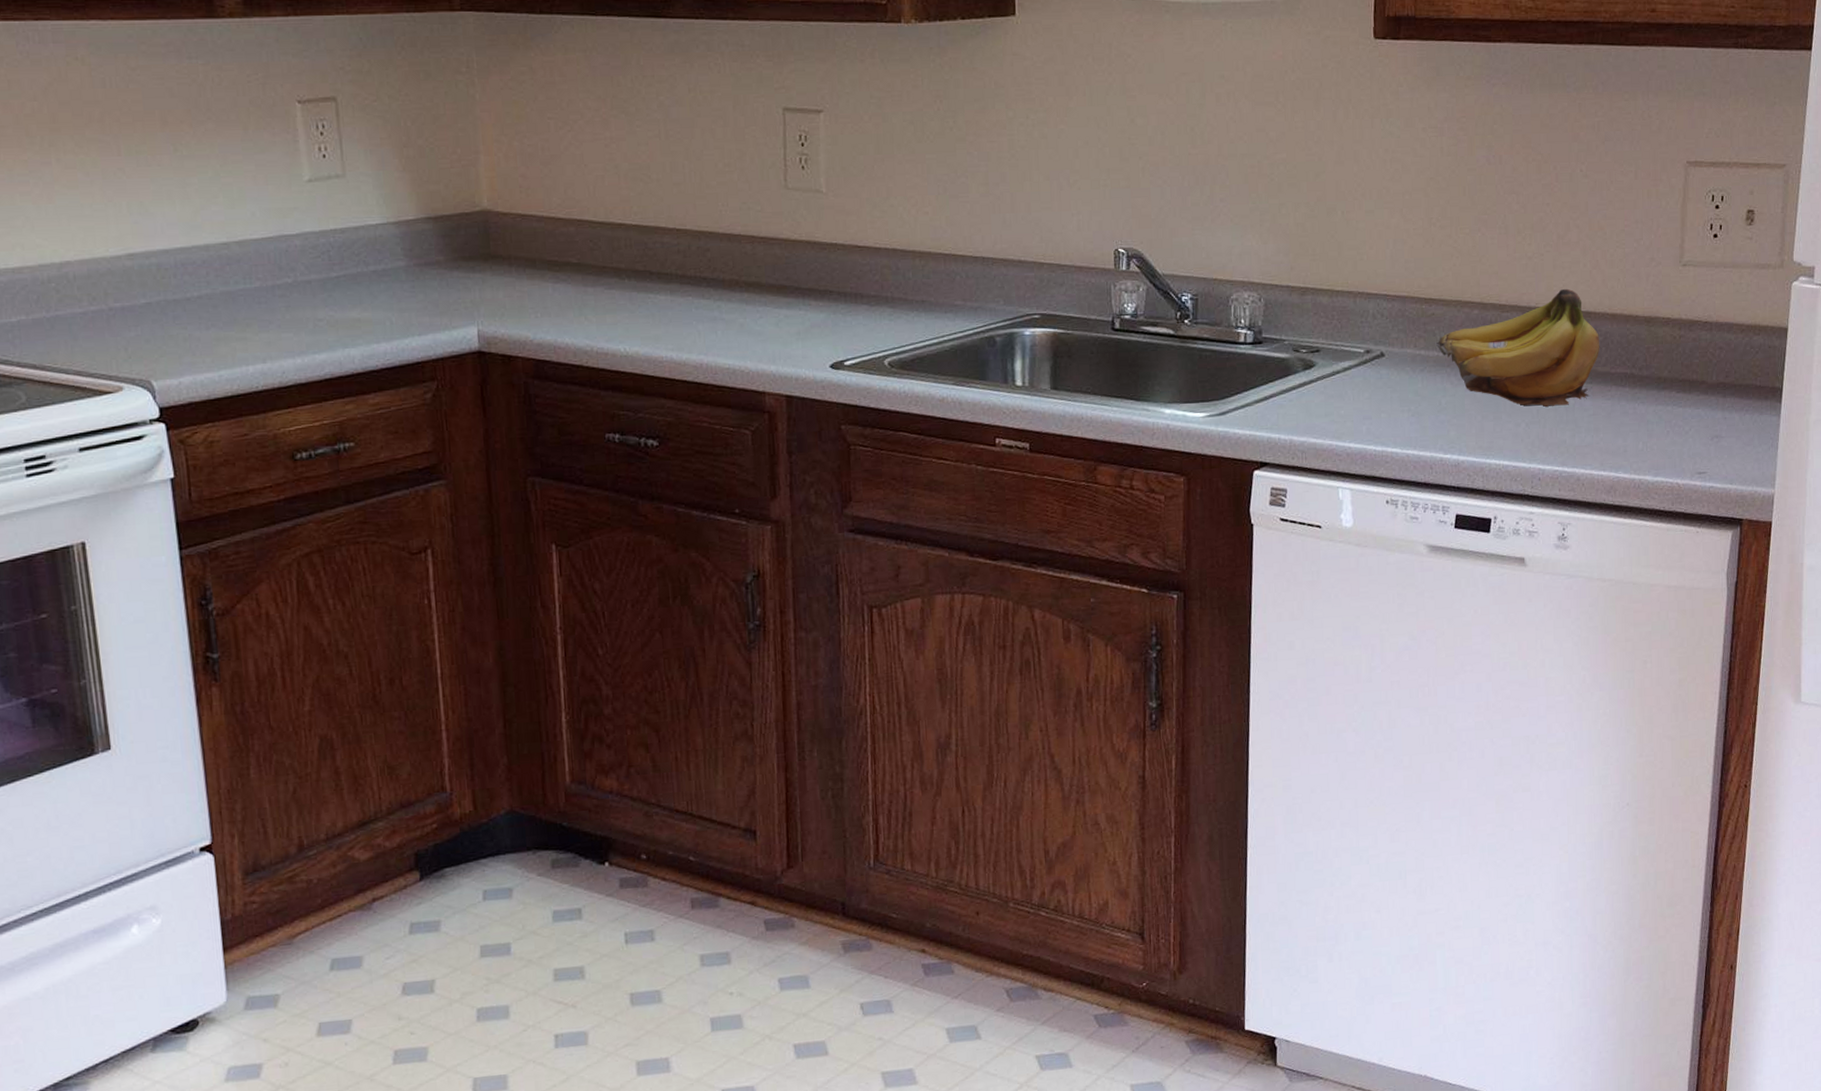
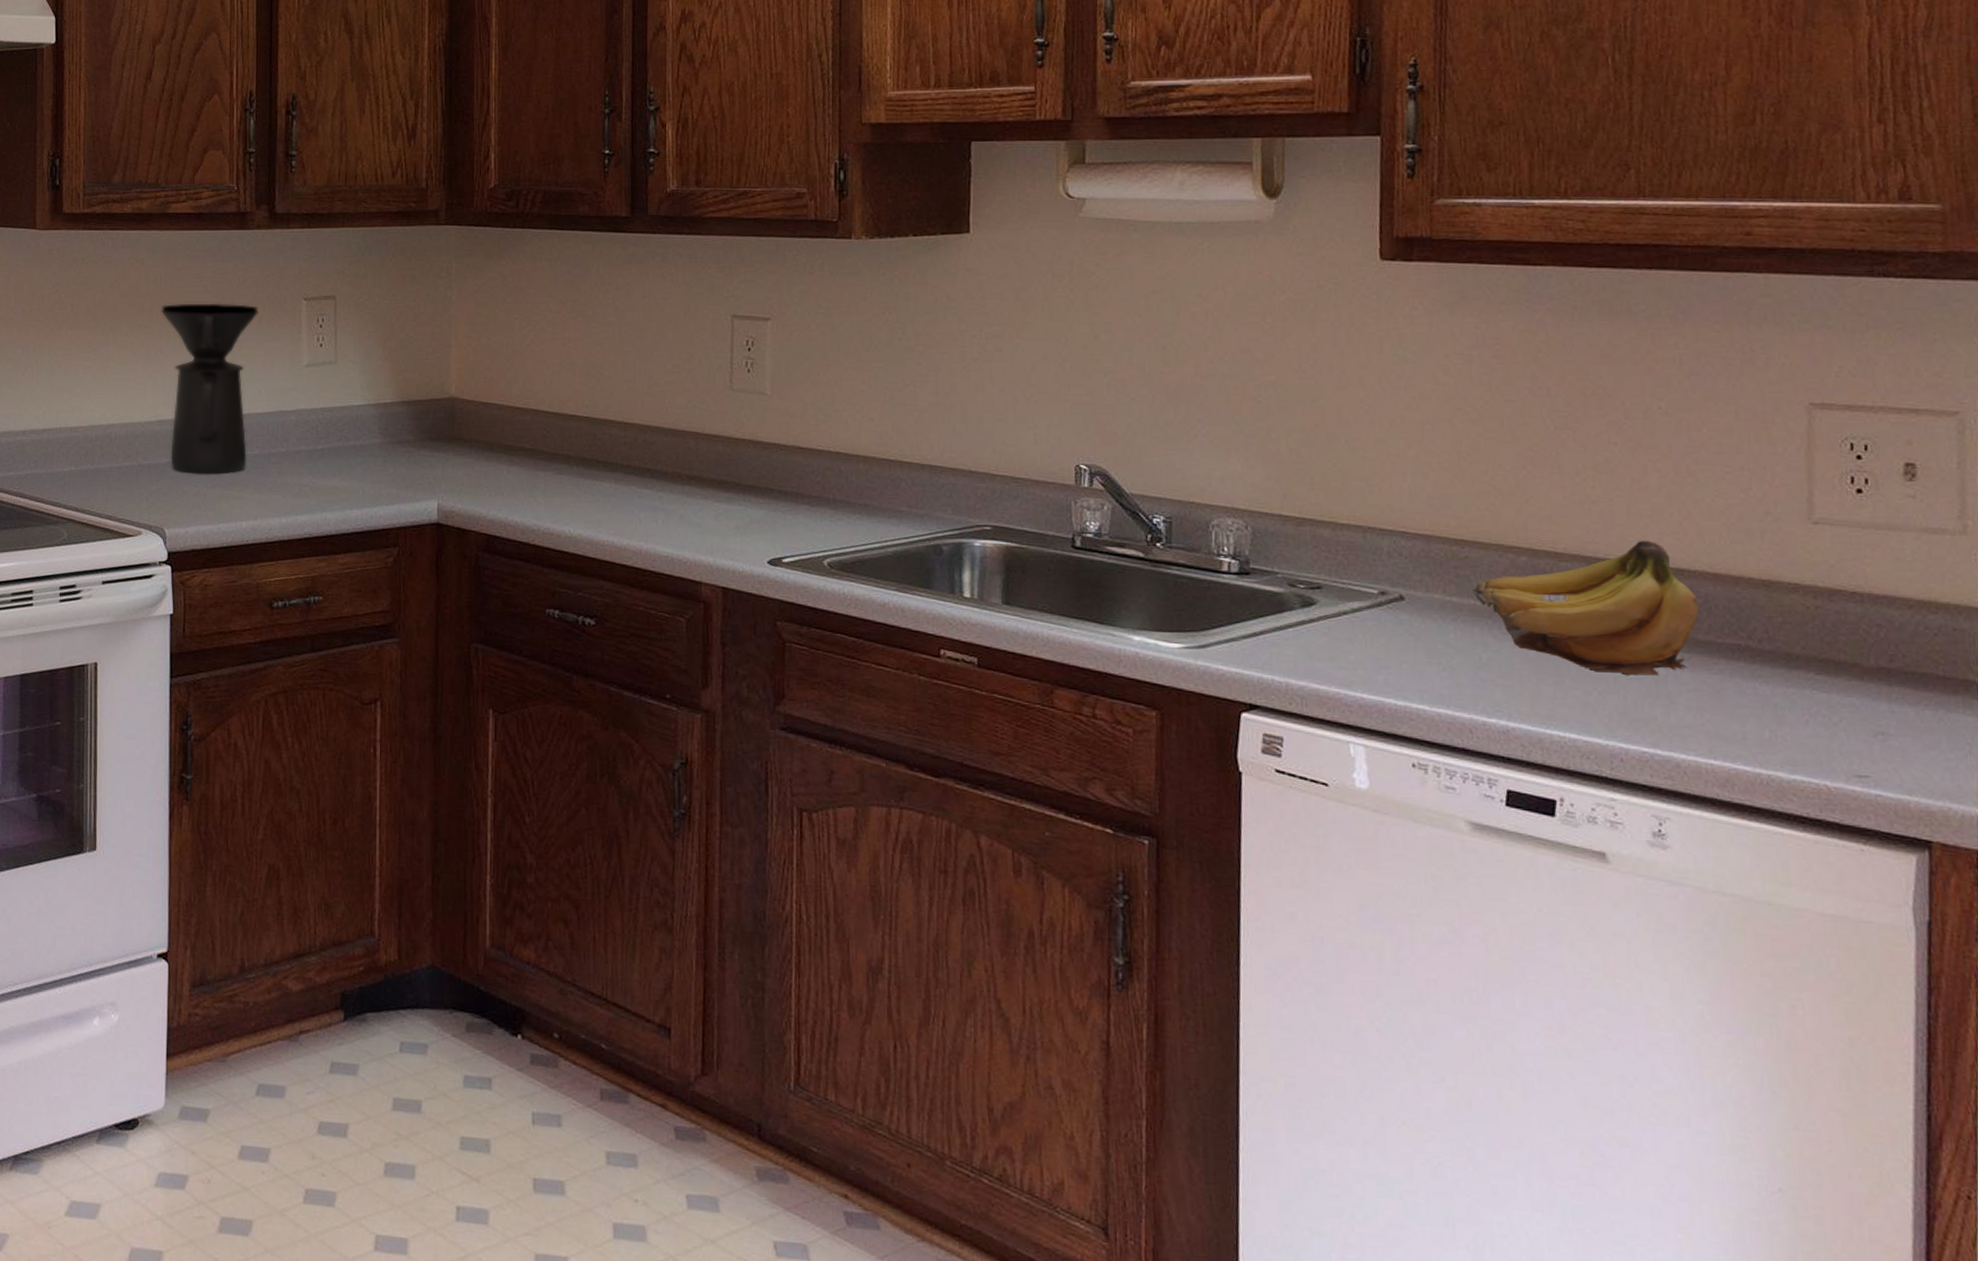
coffee maker: none [115,109,247,315] -> present [161,303,258,474]

